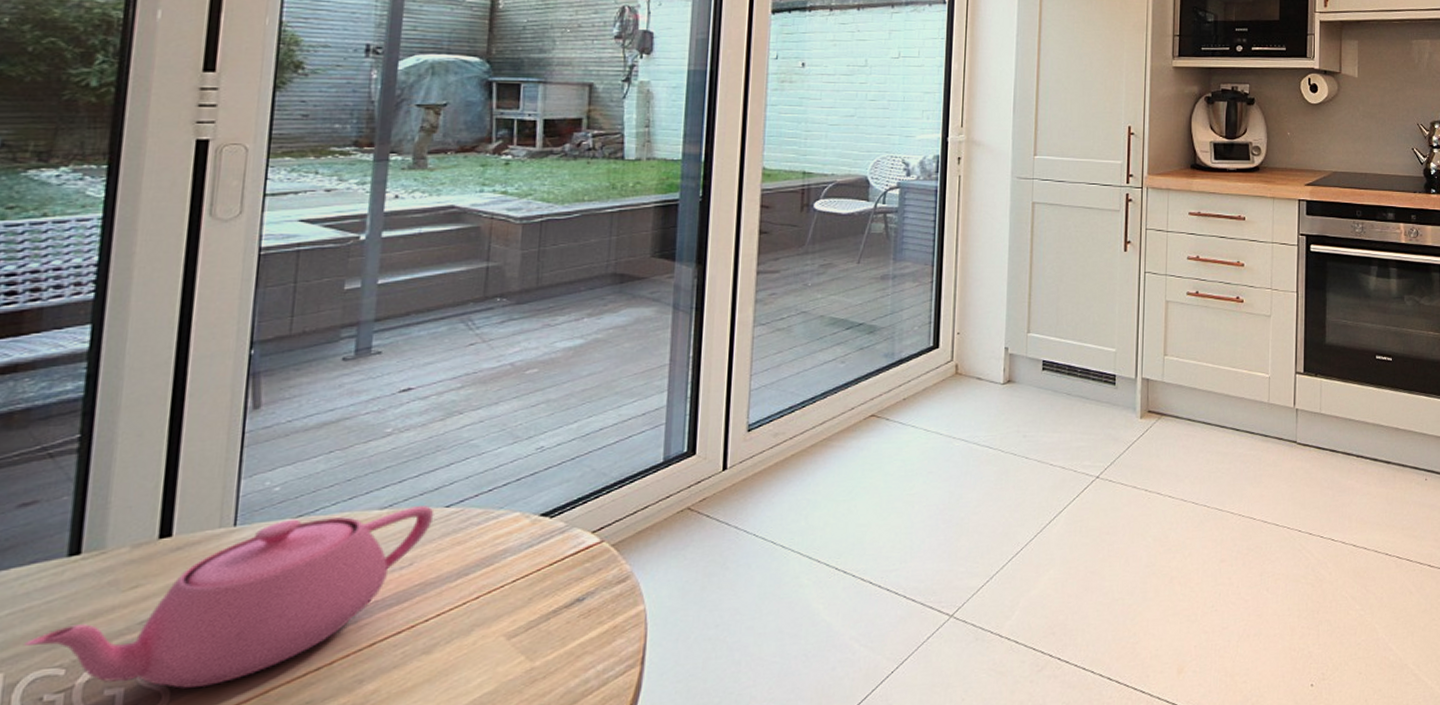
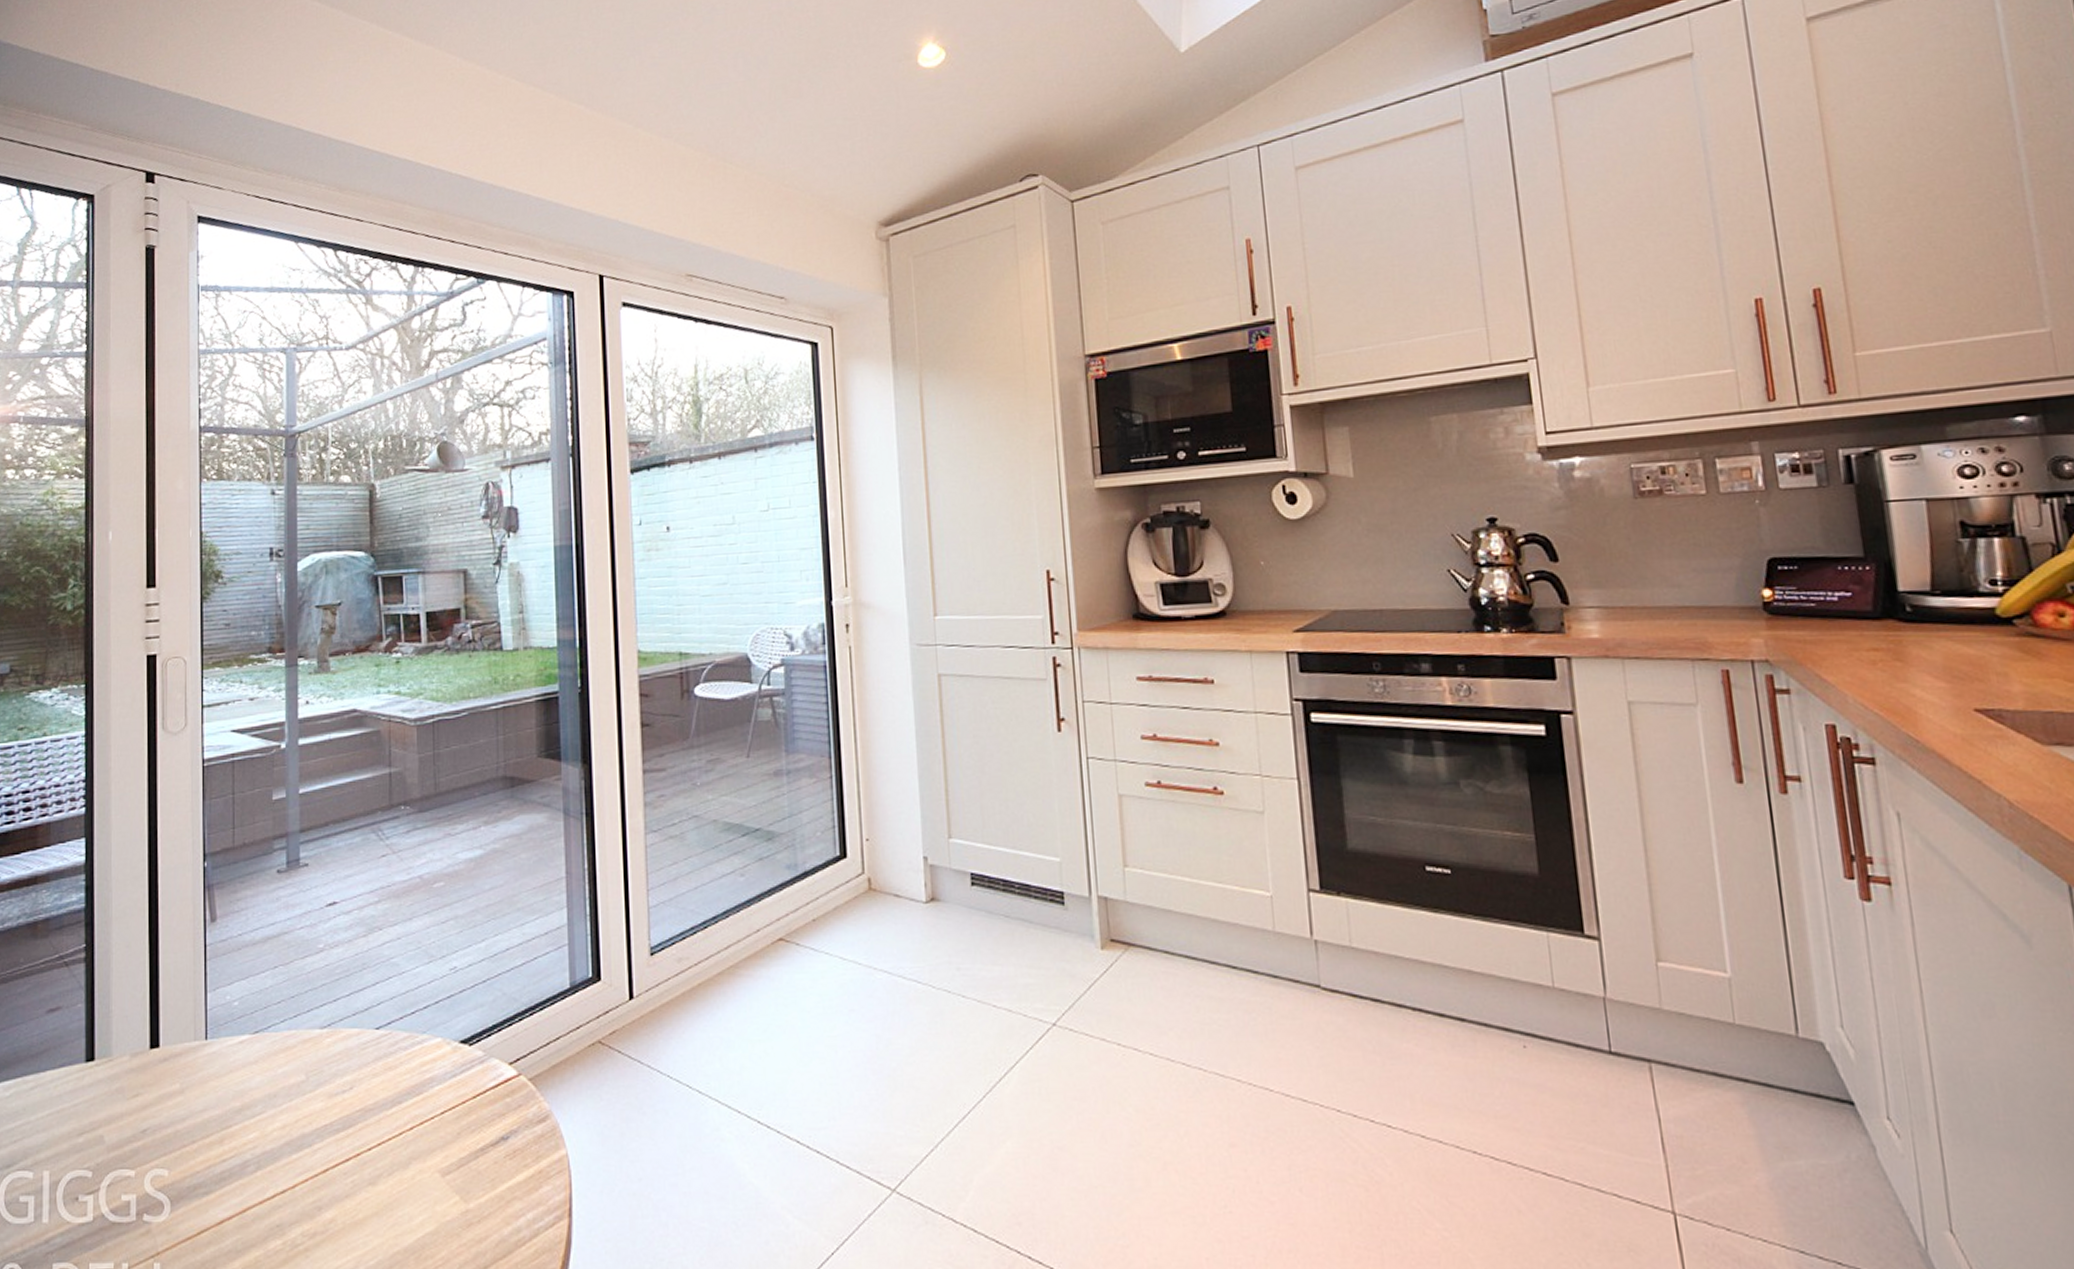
teapot: present [24,505,434,688] -> none [61,1025,367,1200]

